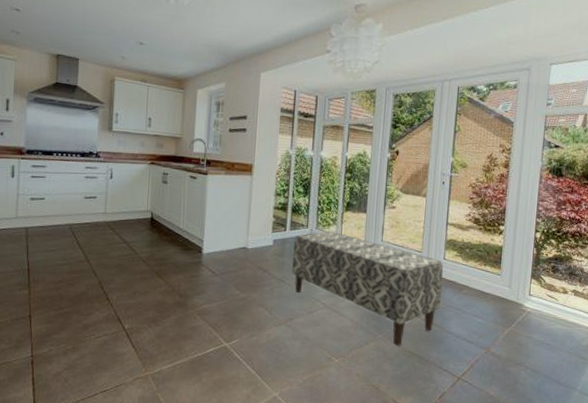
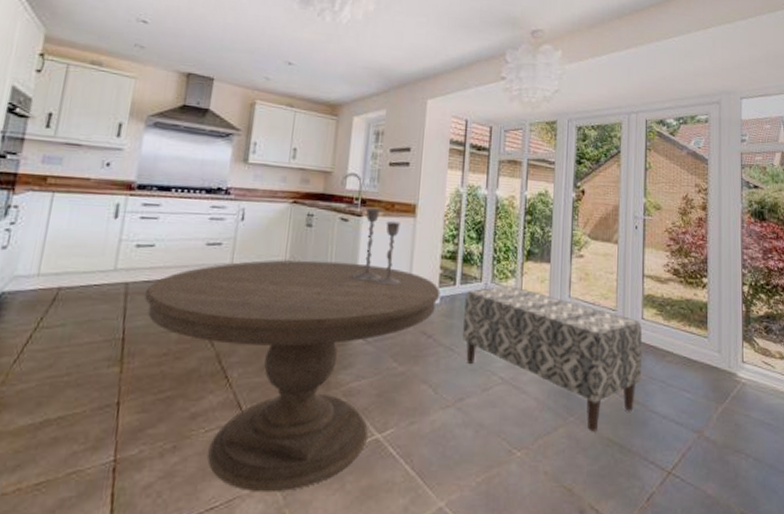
dining table: none [41,210,274,382] -> present [145,260,440,493]
candlestick: none [201,168,241,231] -> present [352,208,401,286]

